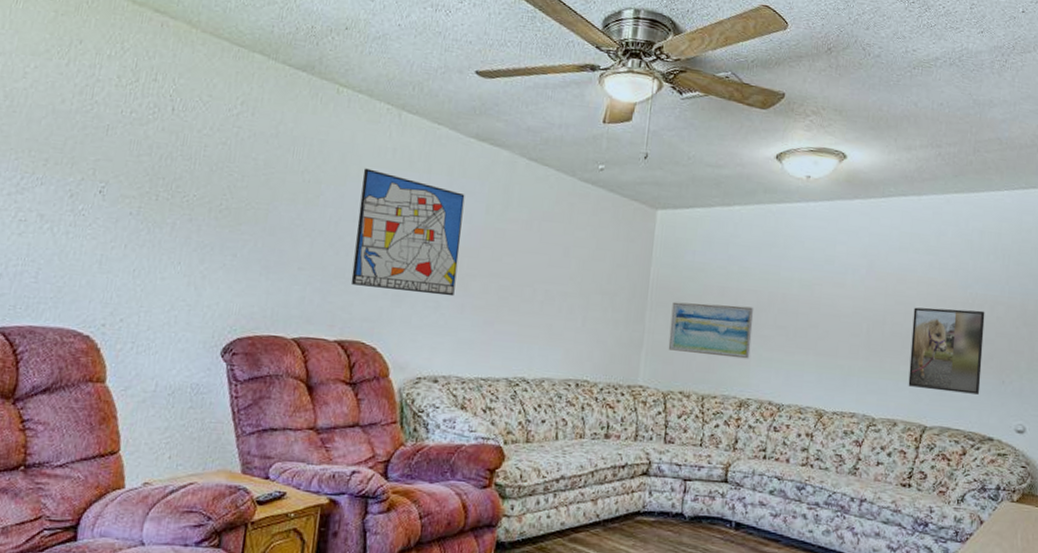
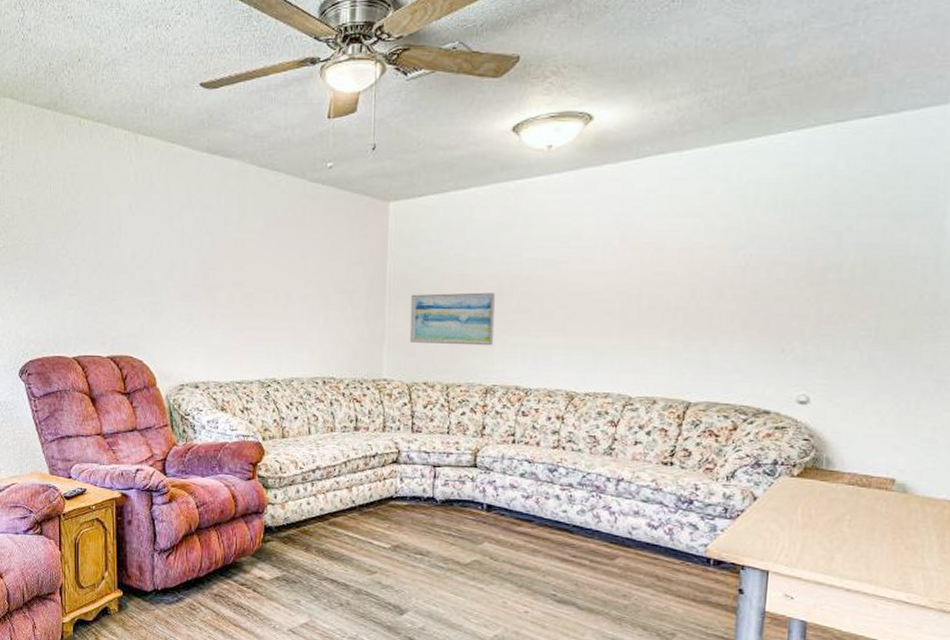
wall art: present [350,168,465,297] -> none [111,195,204,308]
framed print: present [908,307,985,395] -> none [669,273,761,365]

